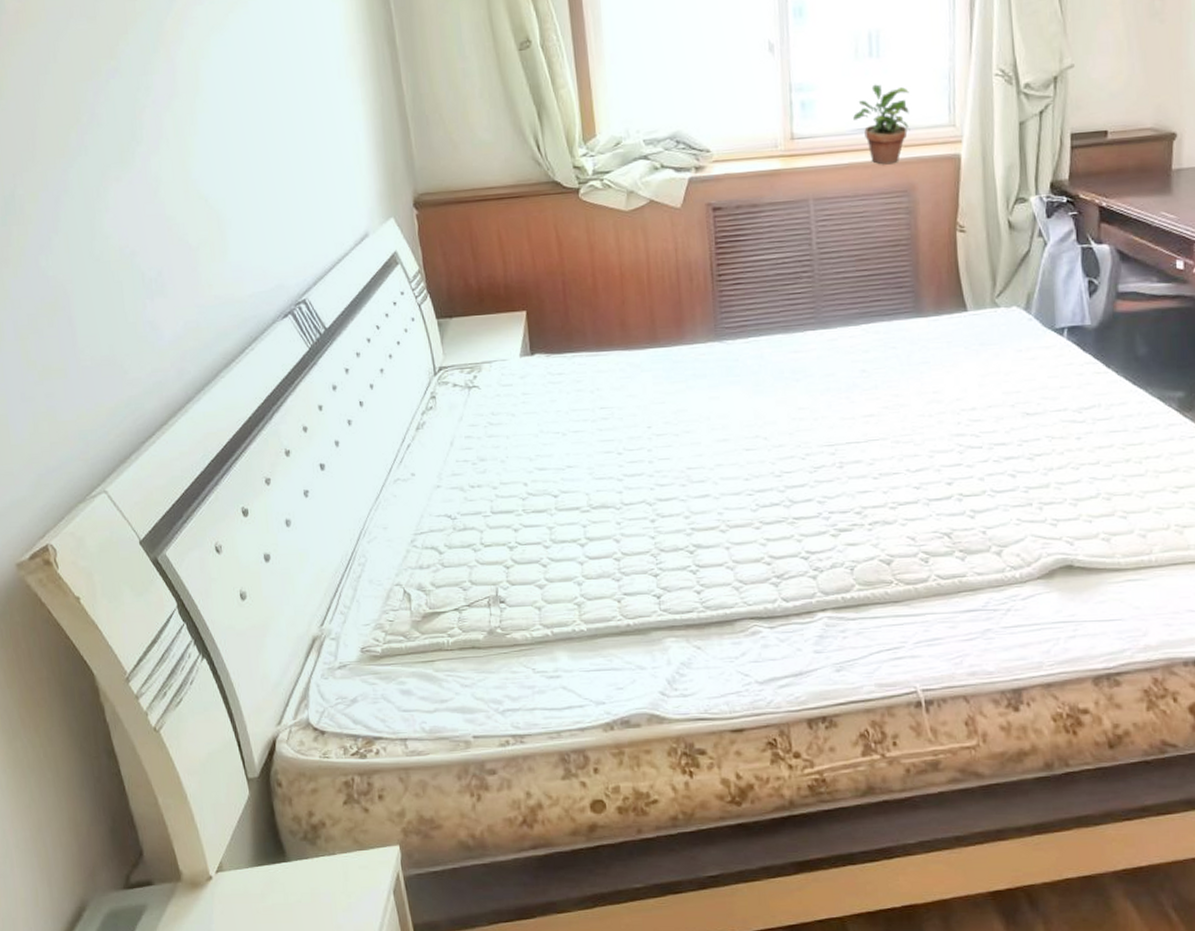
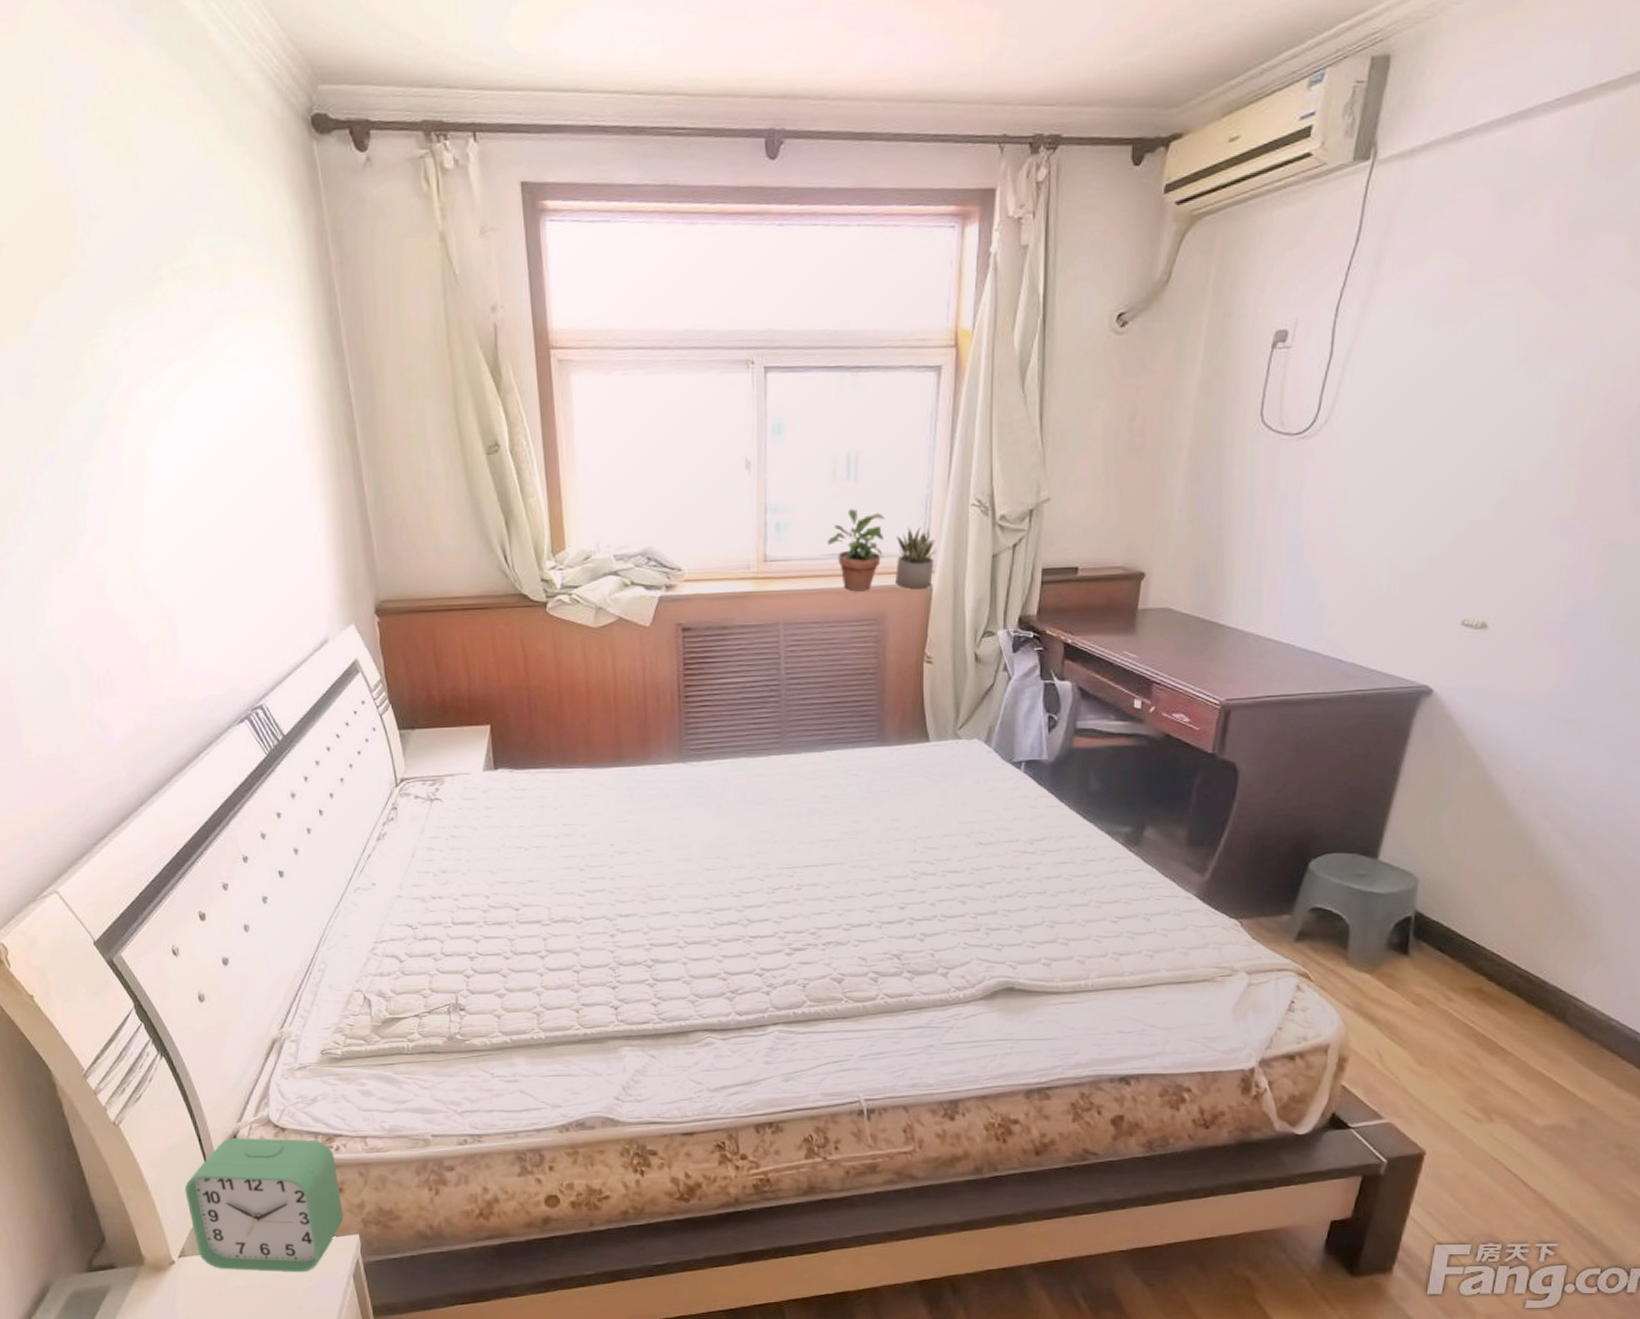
alarm clock: none [223,742,384,888] -> present [184,1138,344,1273]
succulent plant: none [922,98,963,159] -> present [896,526,937,588]

